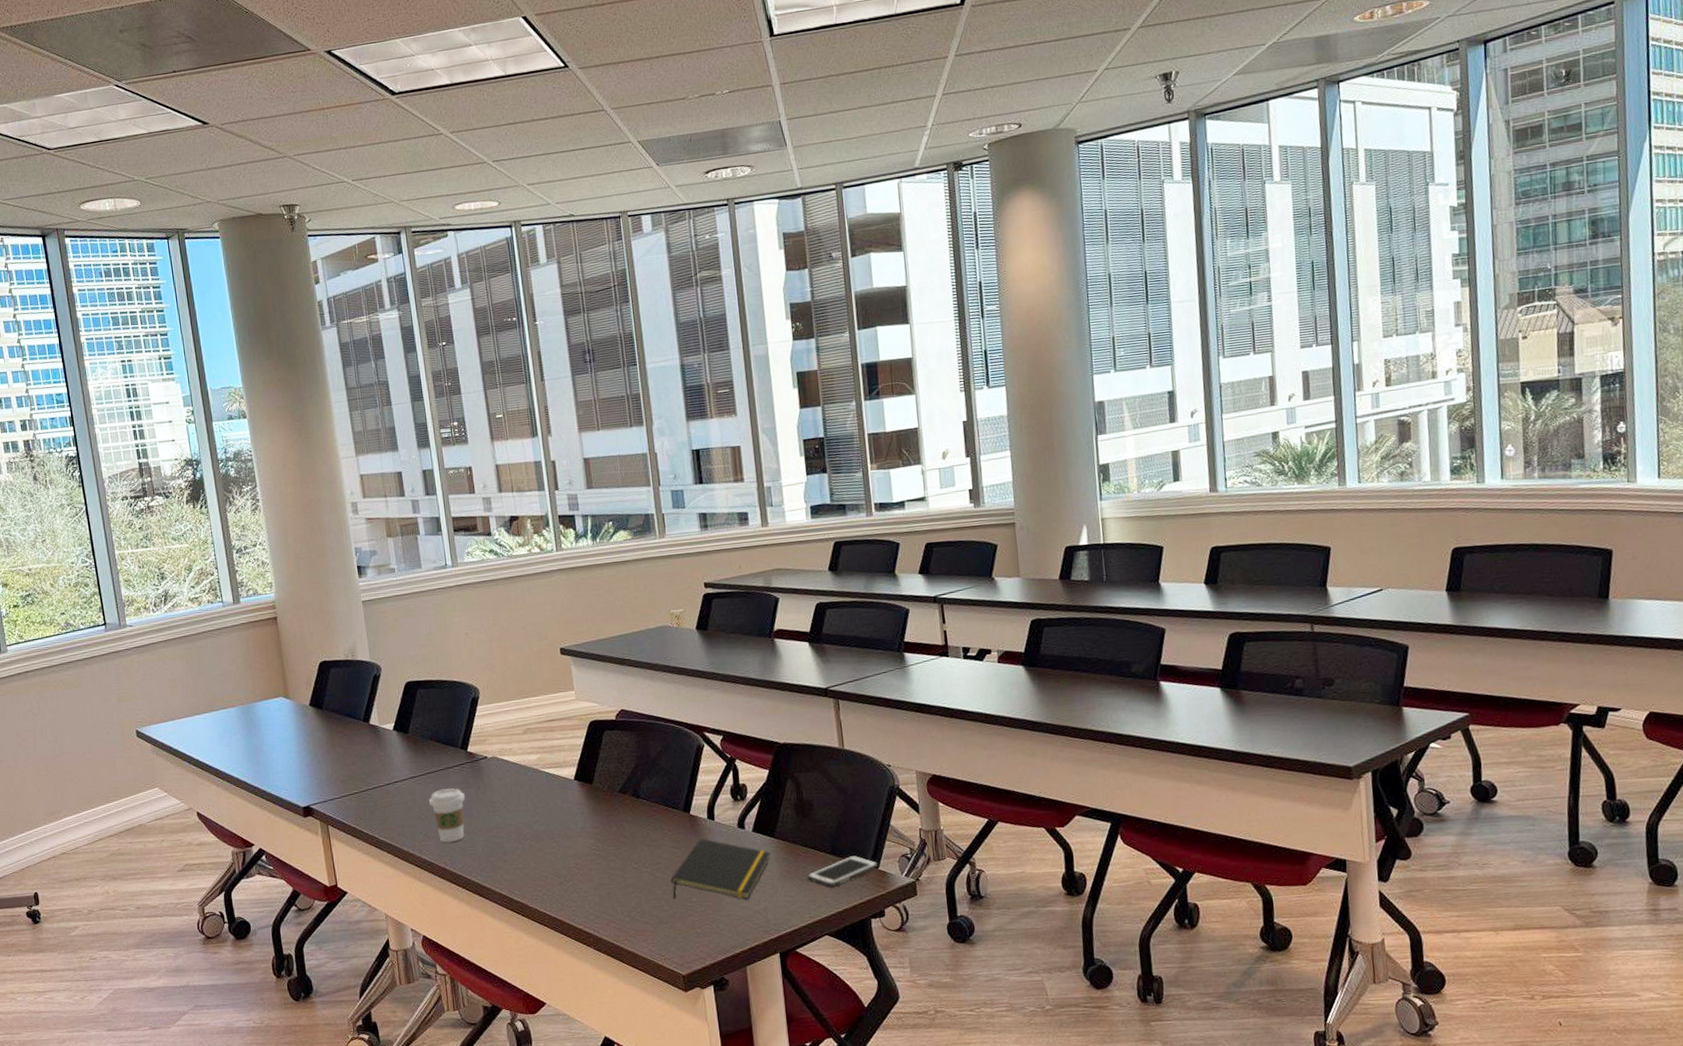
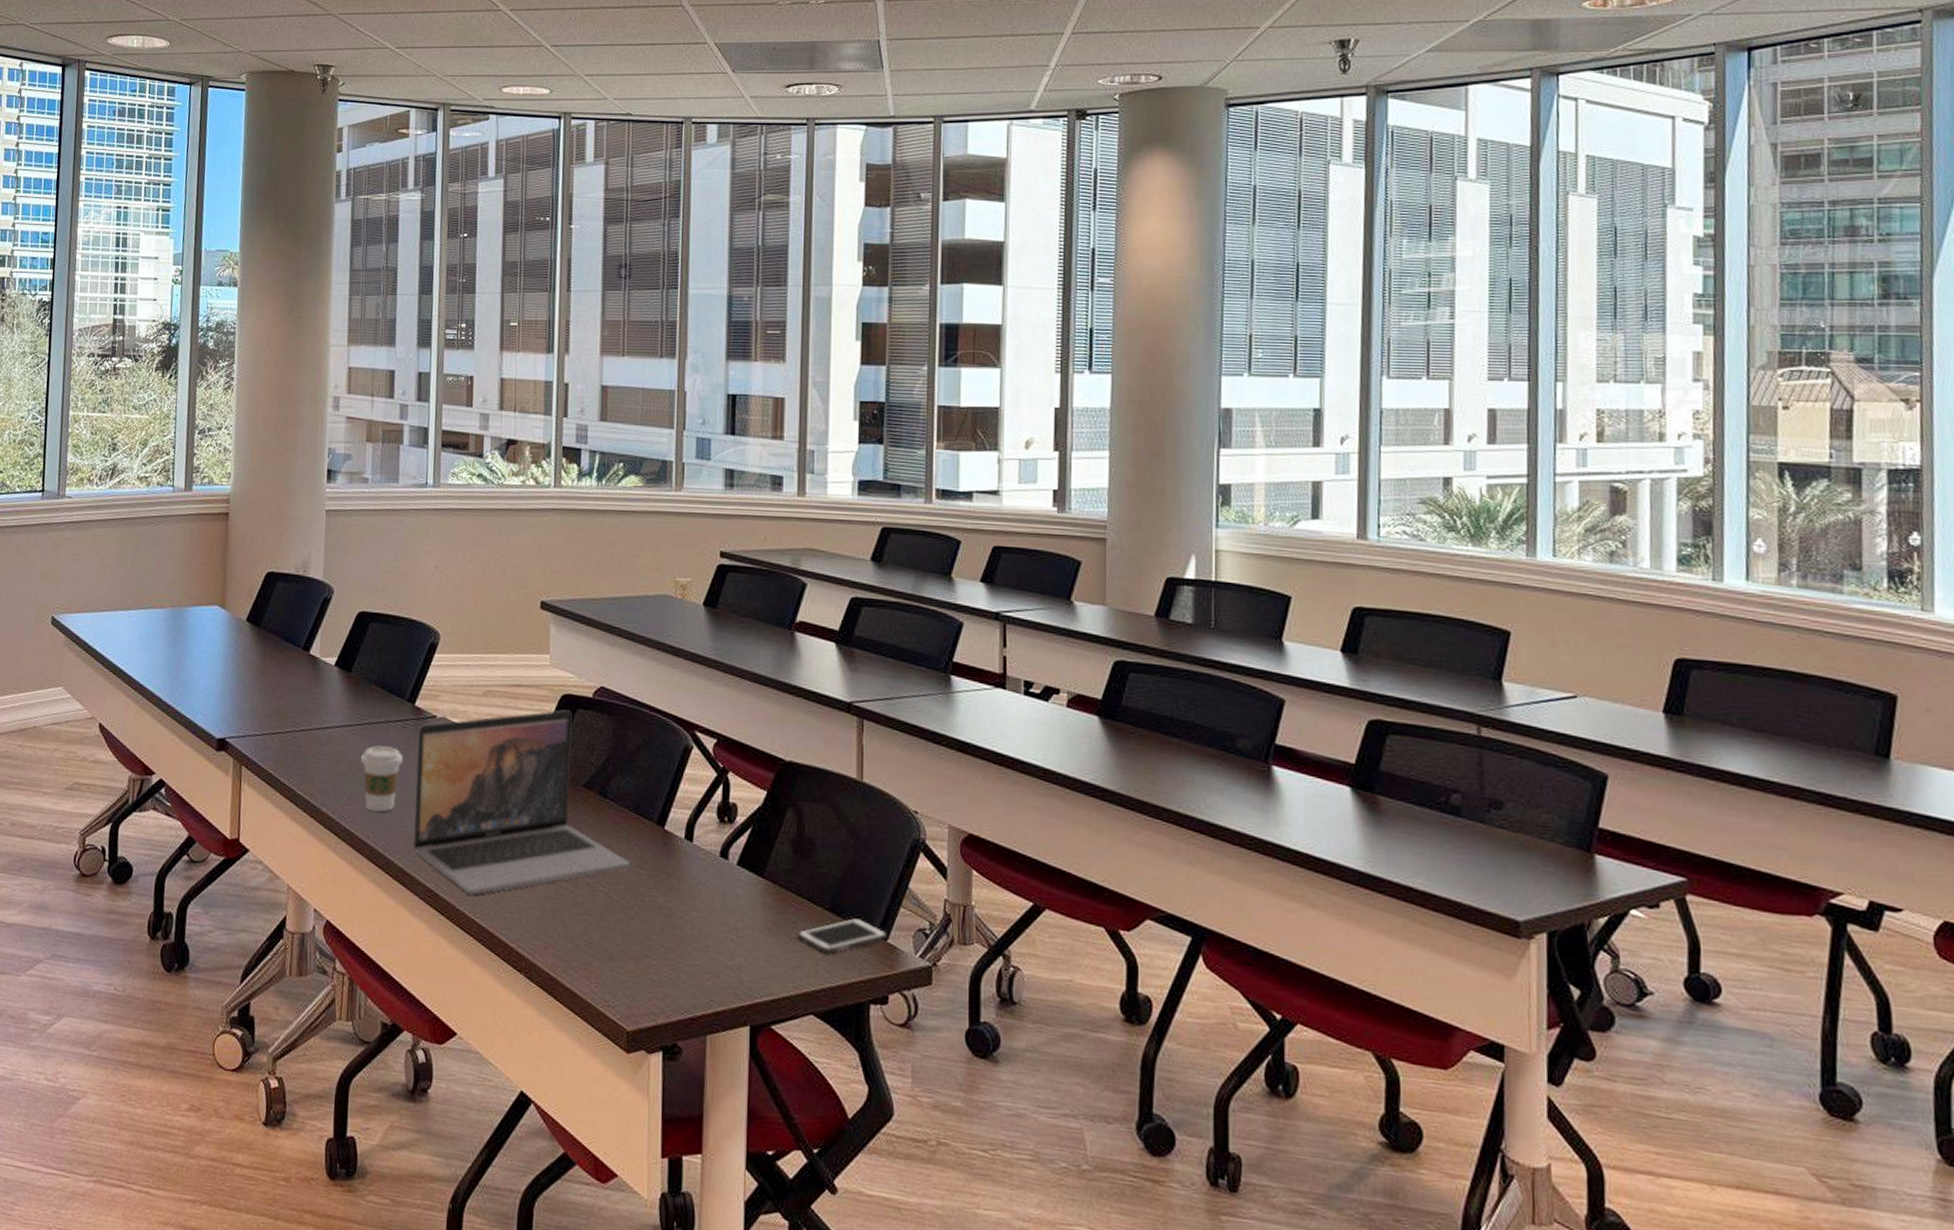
laptop: none [473,733,666,894] -> present [413,709,630,895]
notepad: present [671,838,771,900] -> none [629,862,756,950]

